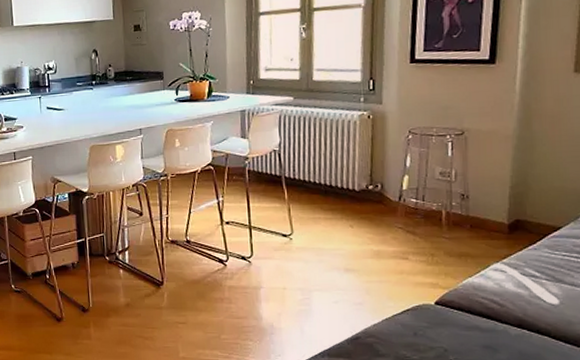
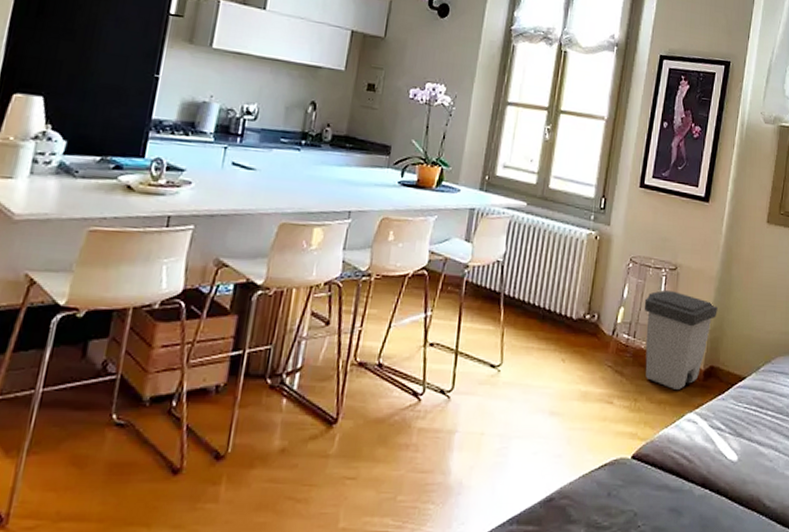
trash can: none [430,154,519,245] -> present [644,290,718,391]

